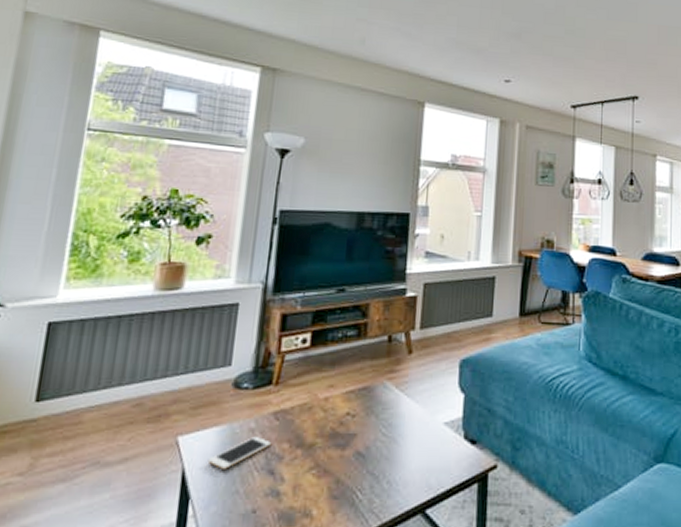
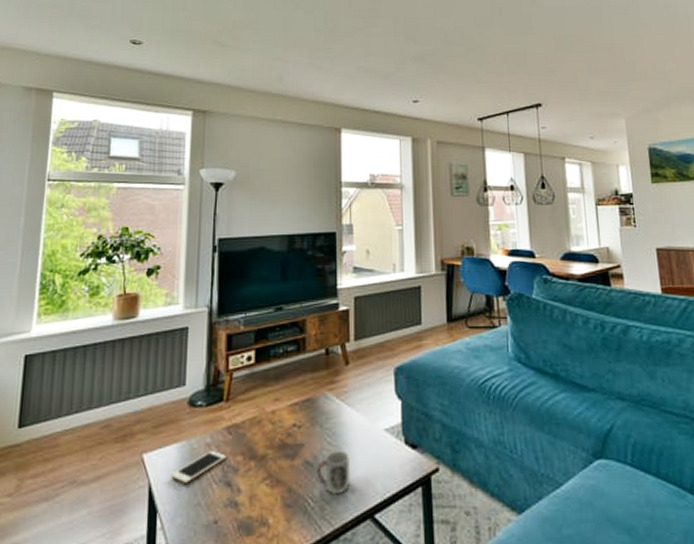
cup: none [367,442,405,487] -> present [316,450,350,494]

